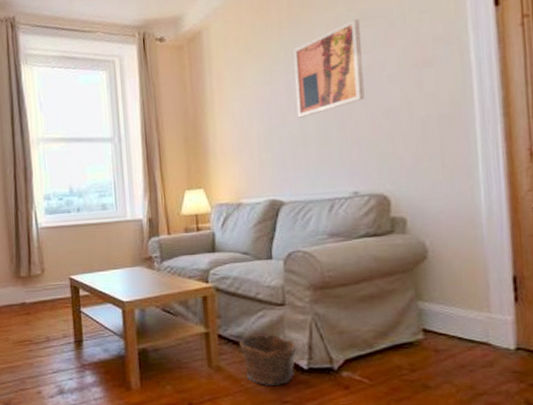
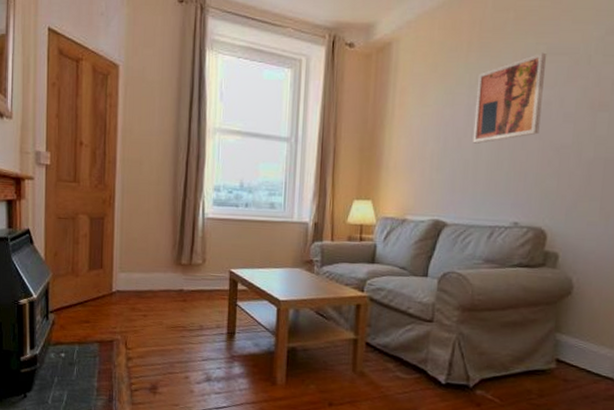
clay pot: present [239,334,298,387] -> none [385,346,440,396]

